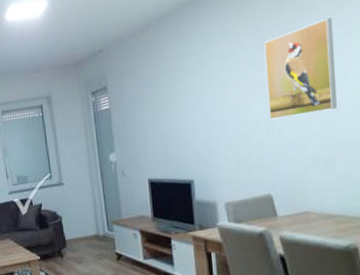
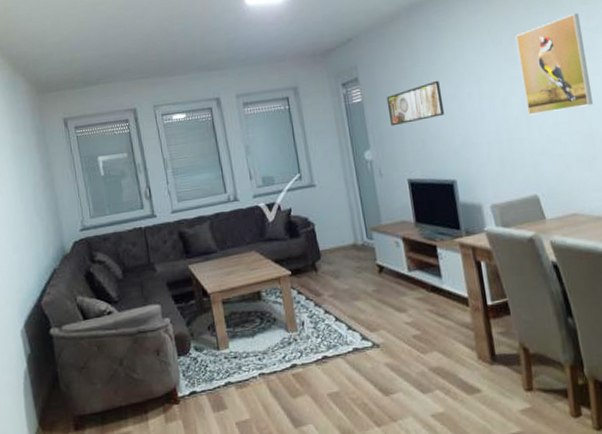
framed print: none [132,87,187,131] -> present [386,80,445,126]

